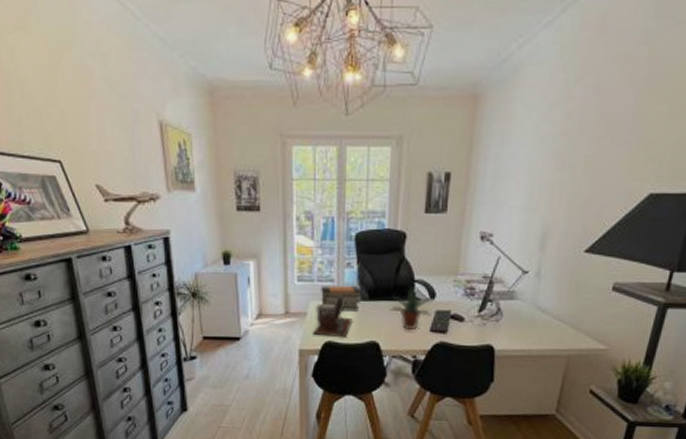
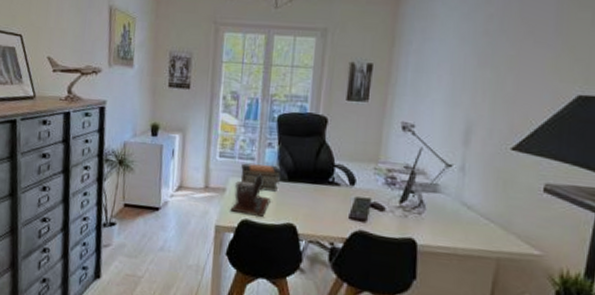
potted plant: present [389,287,433,331] -> none [307,171,353,217]

